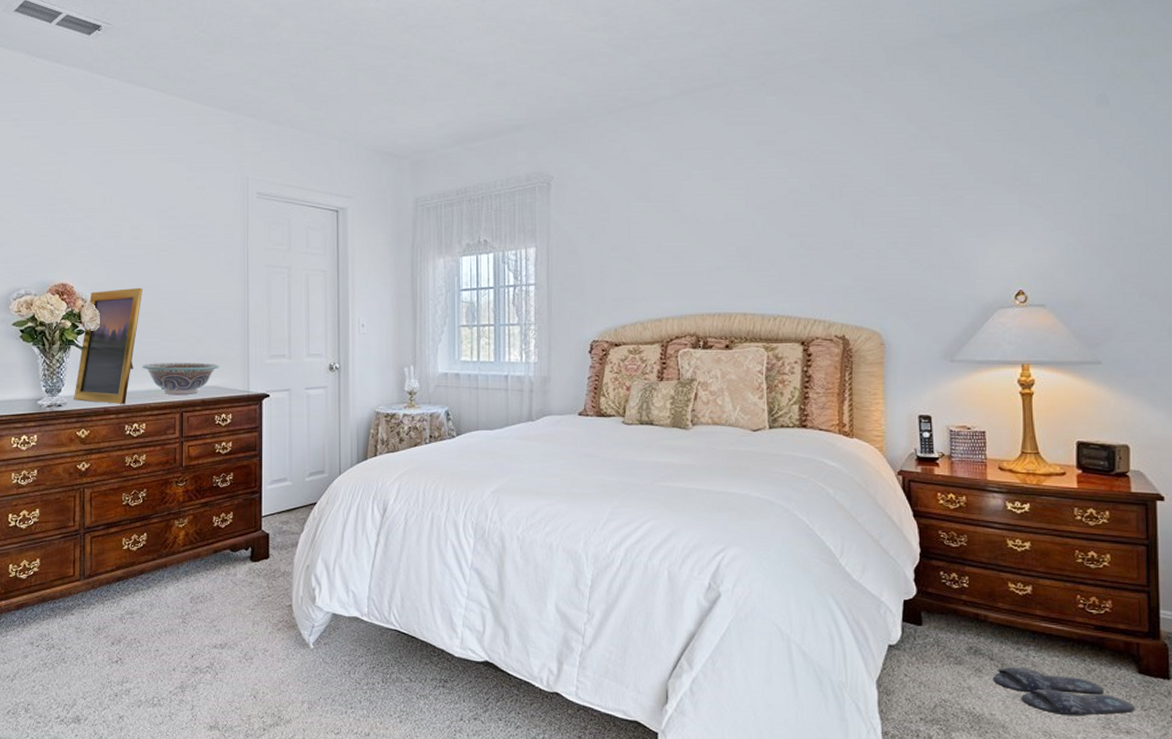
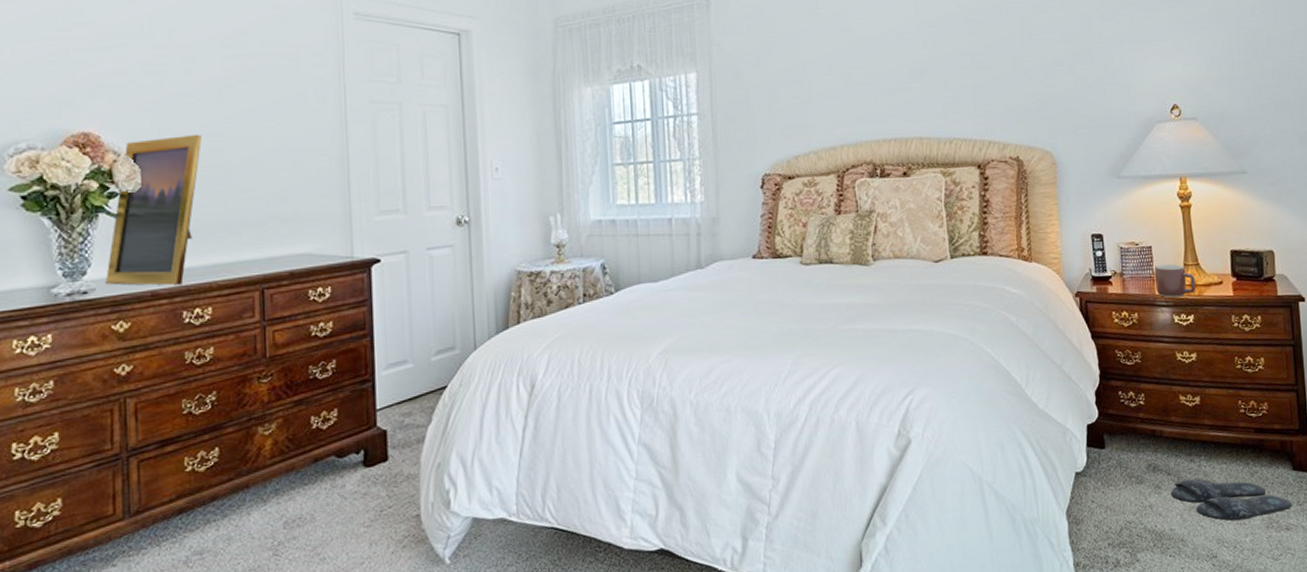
decorative bowl: present [142,363,219,394] -> none [204,225,312,268]
mug: none [986,450,1033,484] -> present [1154,263,1196,298]

